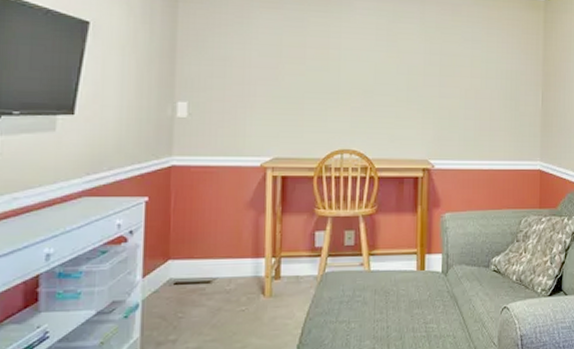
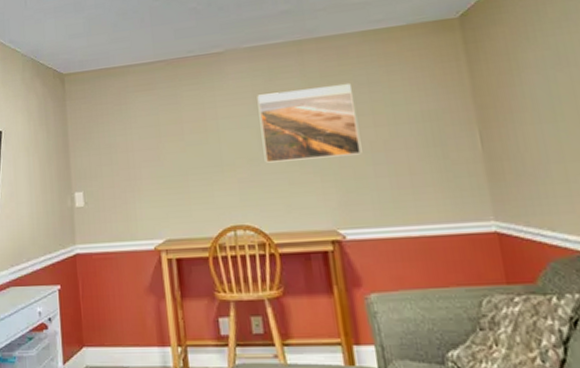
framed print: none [378,33,459,99] -> present [257,84,362,163]

